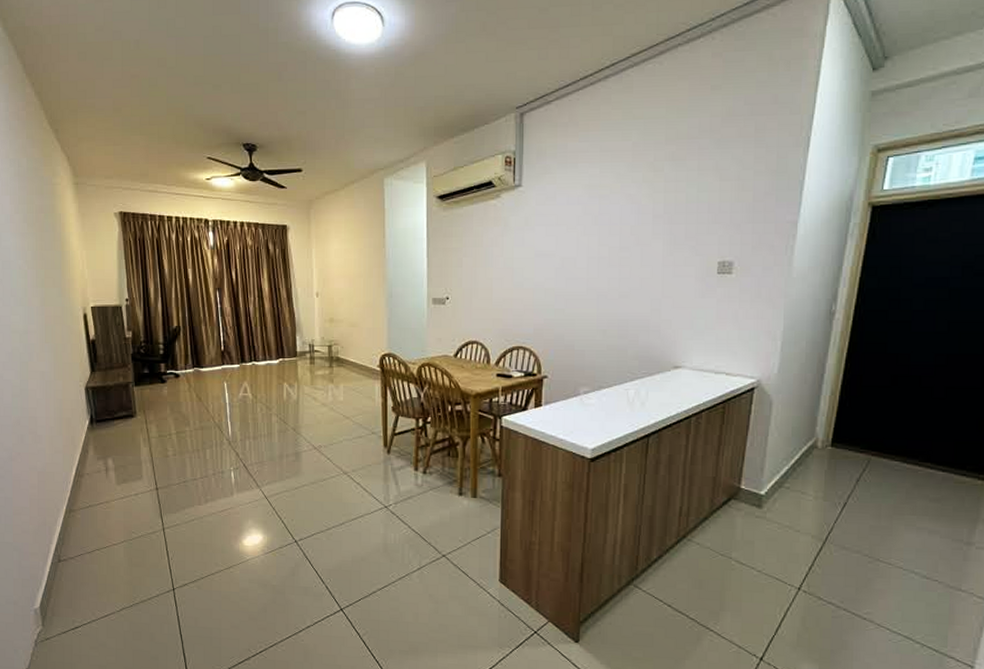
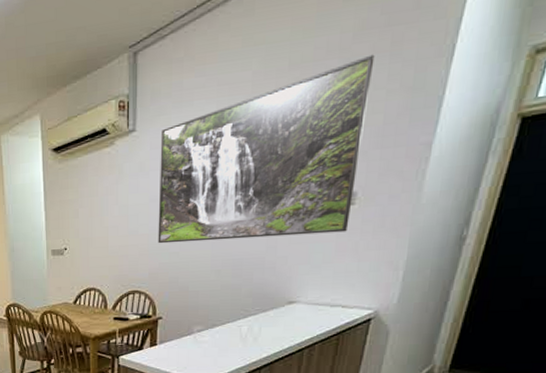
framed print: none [543,138,742,300] -> present [158,54,375,244]

